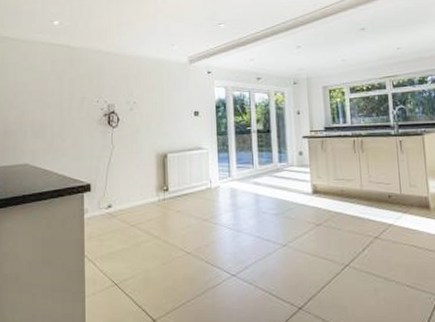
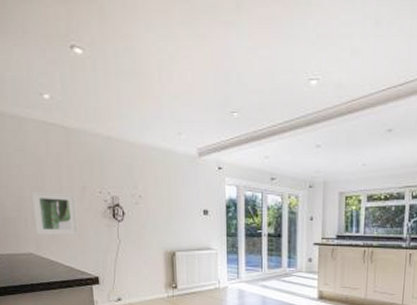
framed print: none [33,104,75,147] -> present [31,191,80,236]

